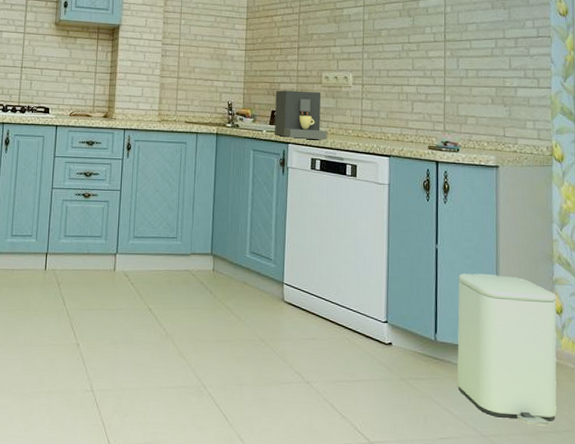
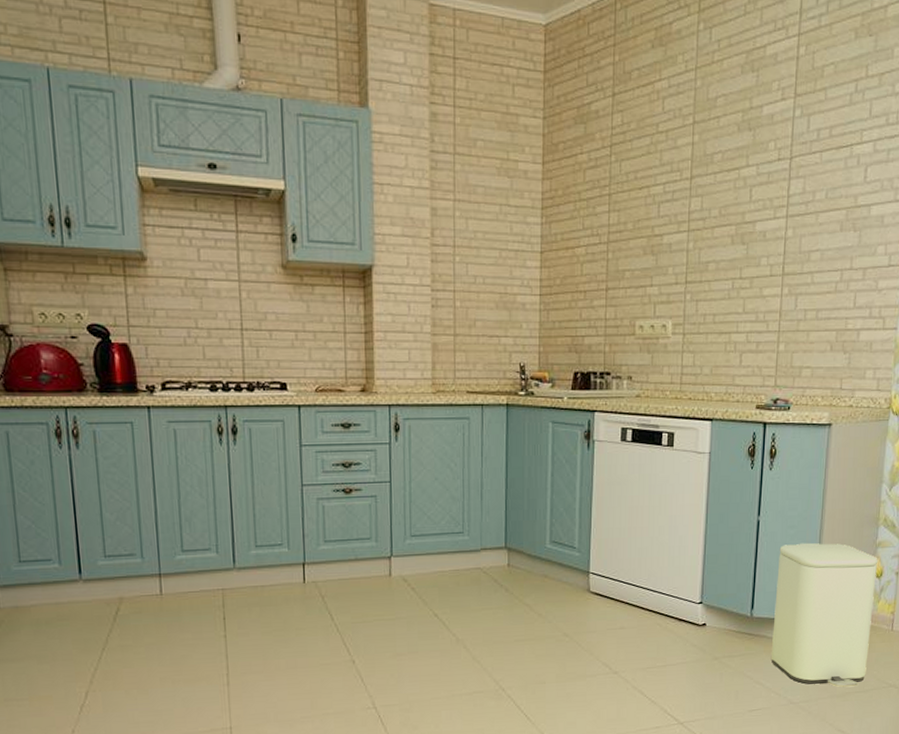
coffee maker: present [274,90,327,141] -> none [577,345,641,406]

